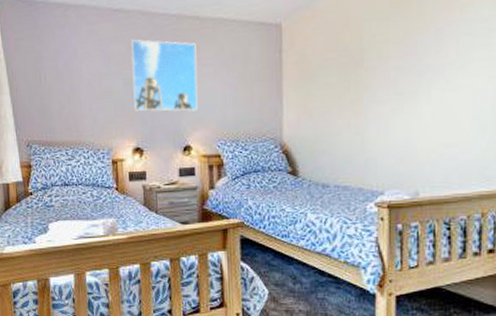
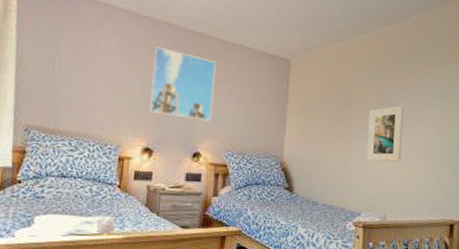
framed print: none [388,52,438,129] -> present [367,105,404,162]

